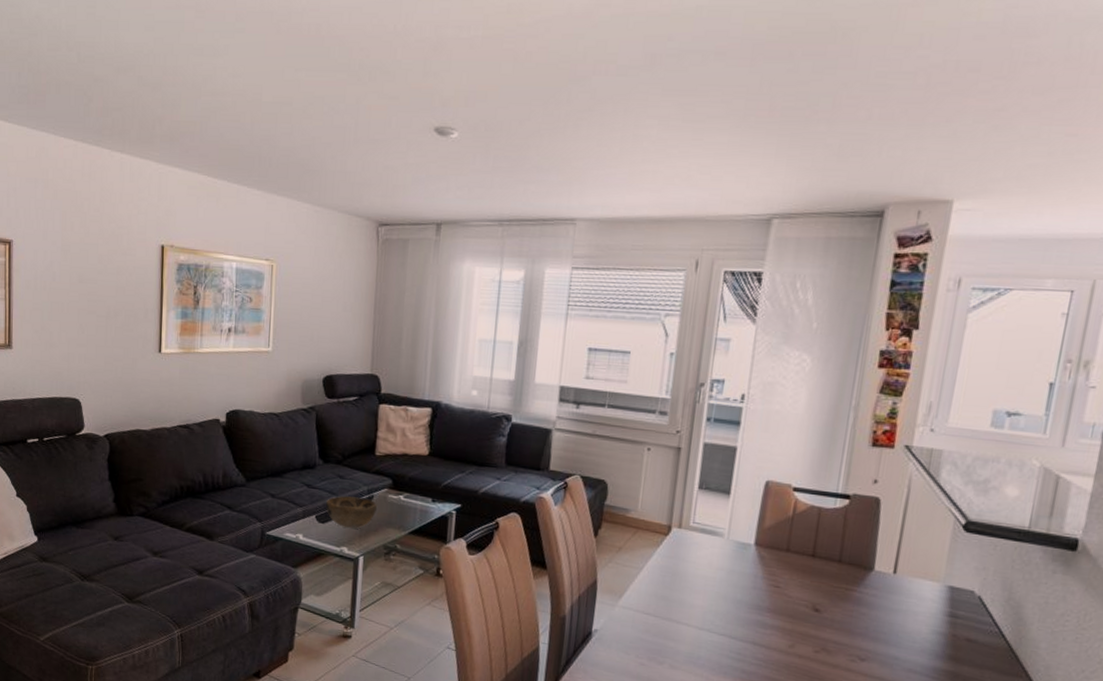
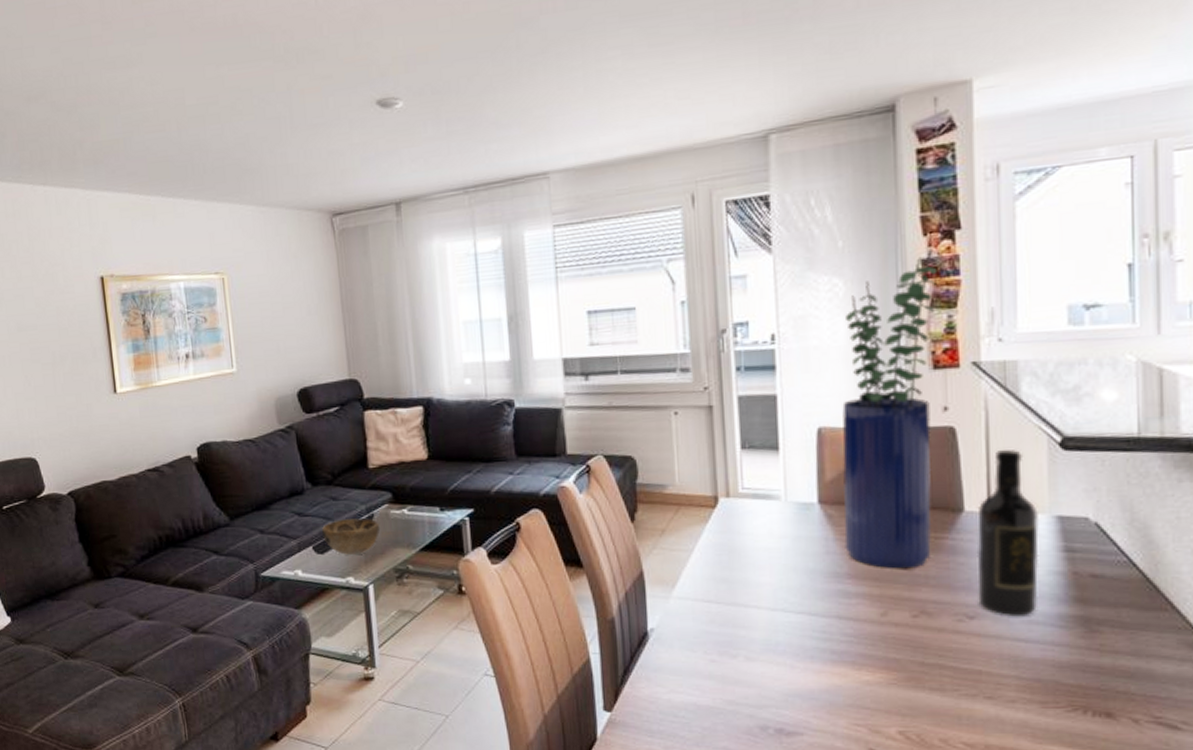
vase: none [769,343,892,611] -> present [842,250,938,569]
wine bottle: none [871,524,934,664] -> present [976,450,1039,615]

